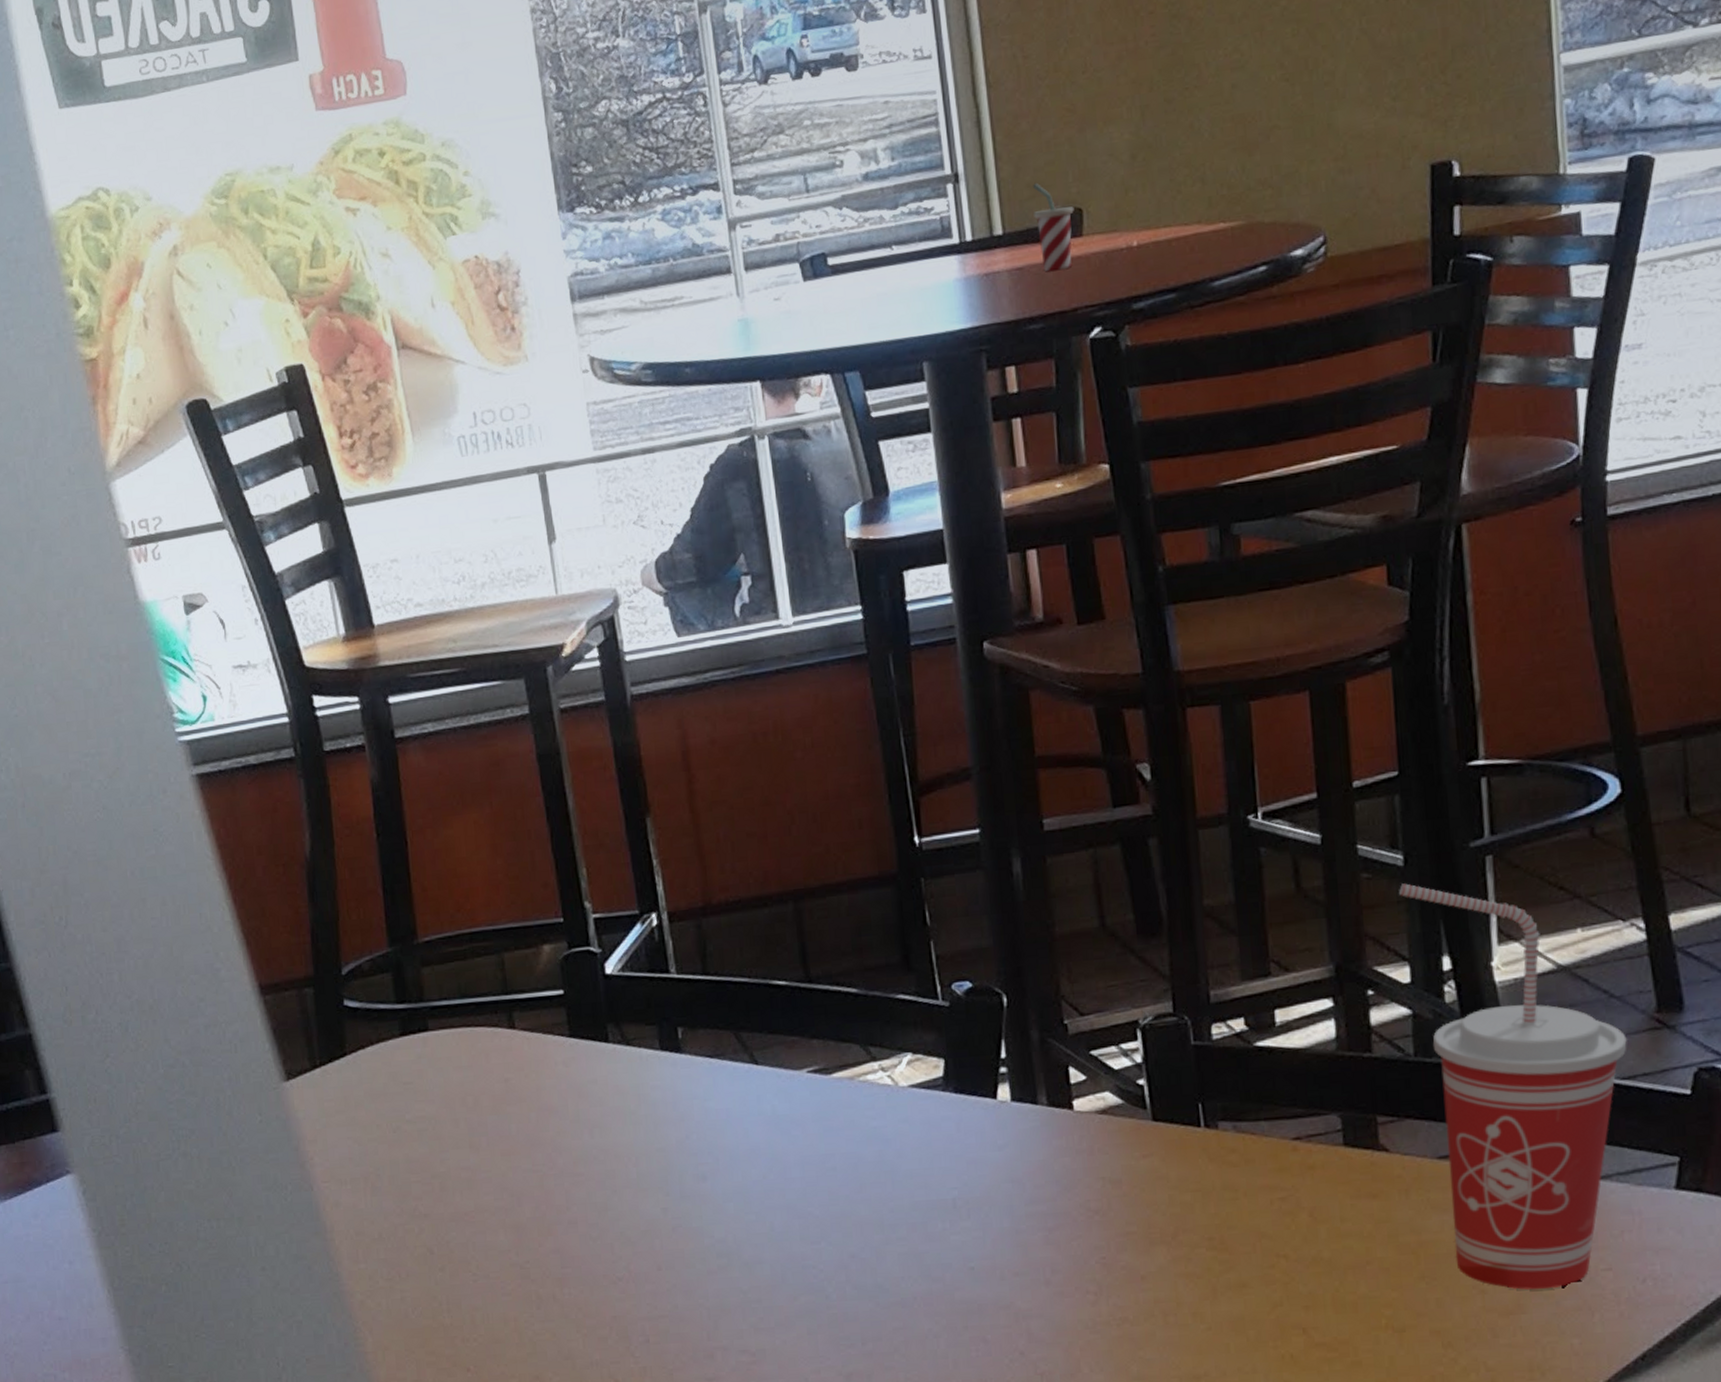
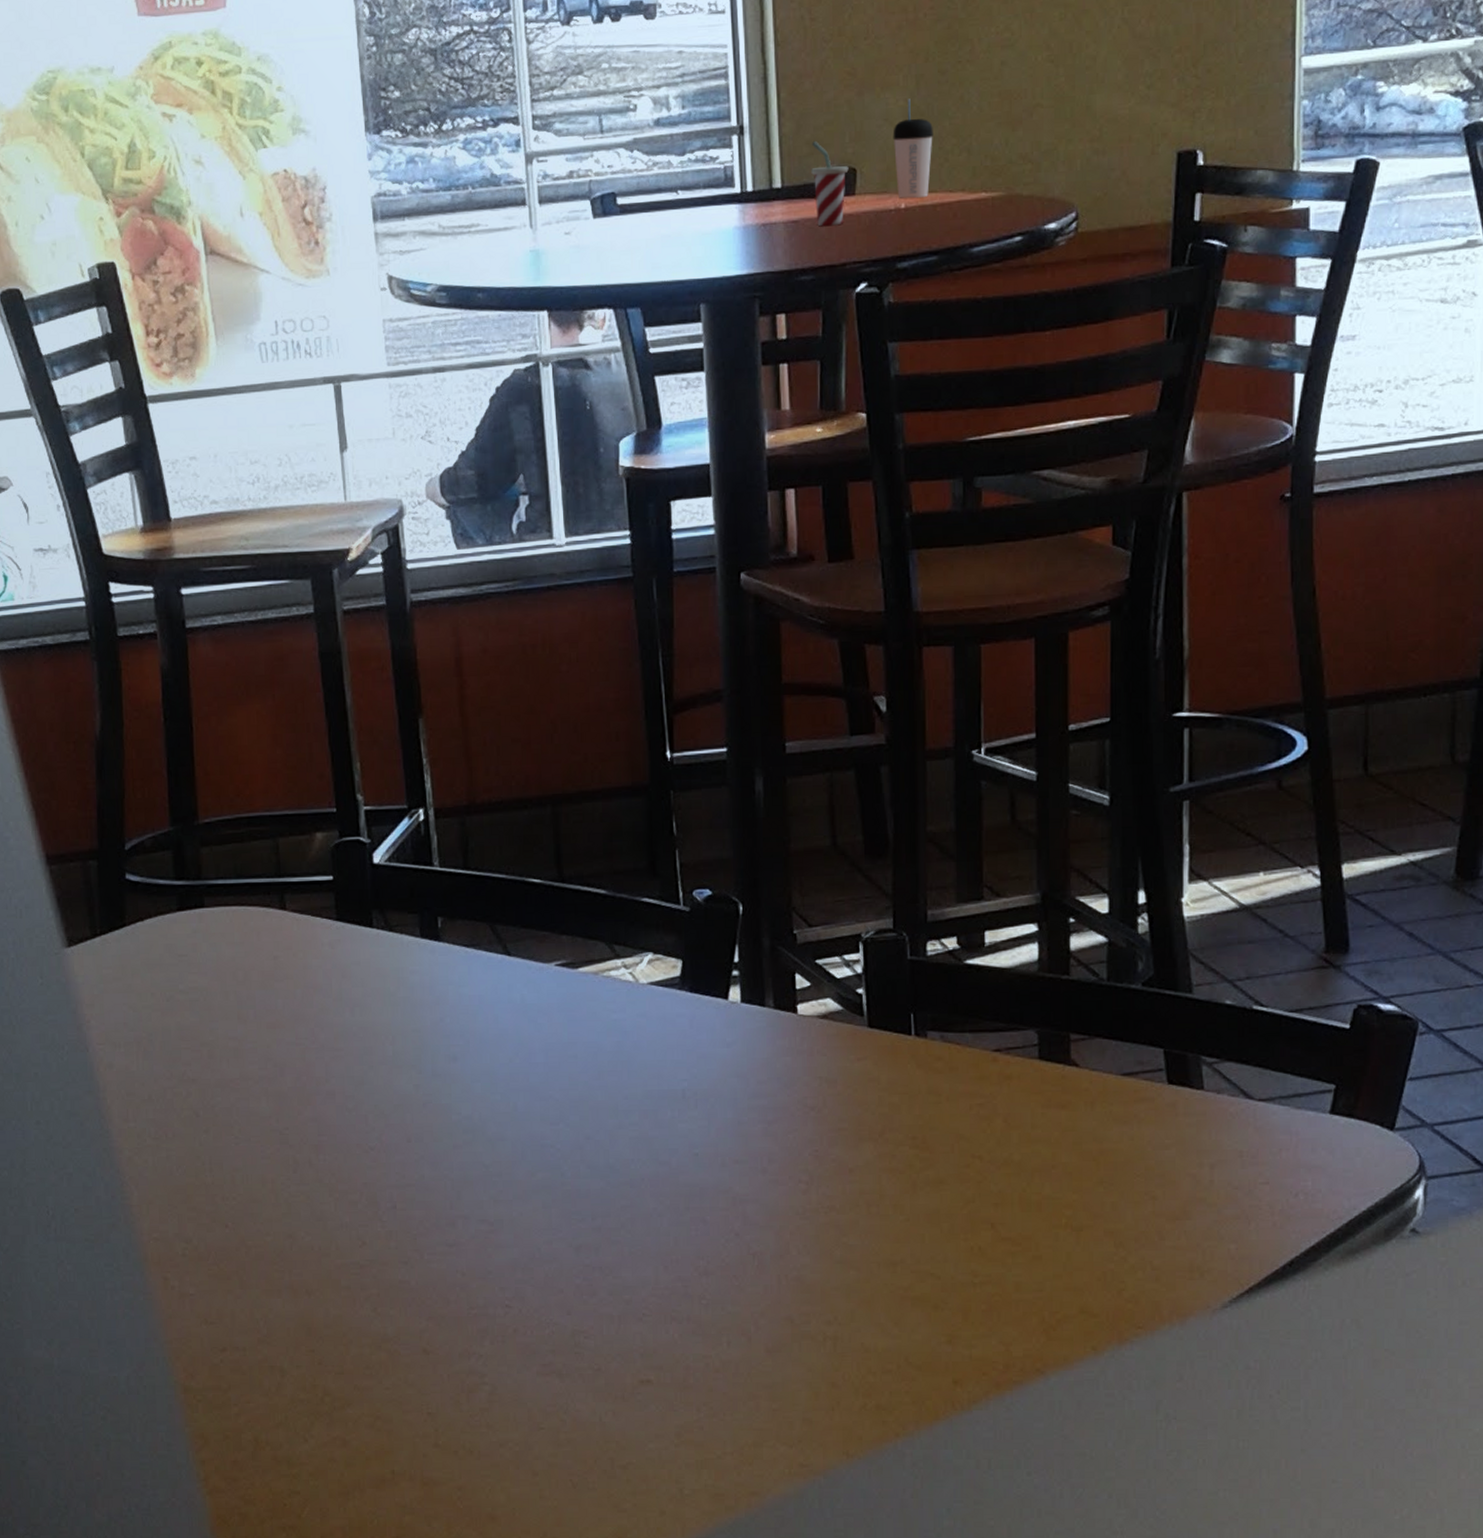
beverage cup: none [1119,131,1163,237] -> present [893,98,933,200]
beverage cup: present [1399,883,1627,1290] -> none [1104,822,1297,1198]

